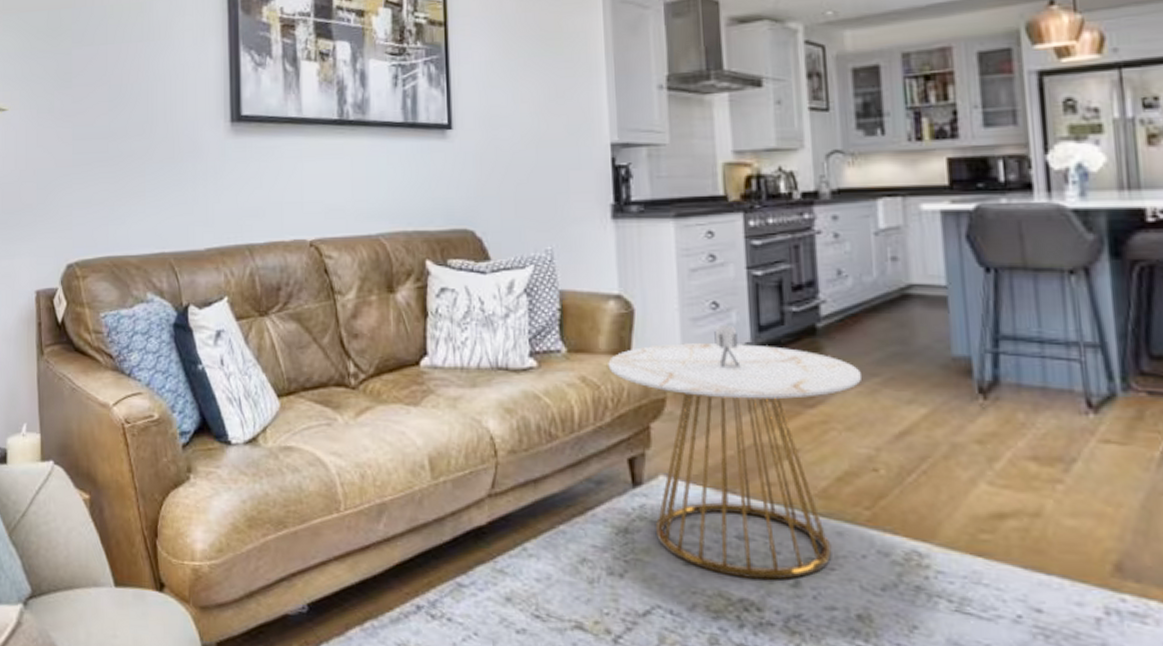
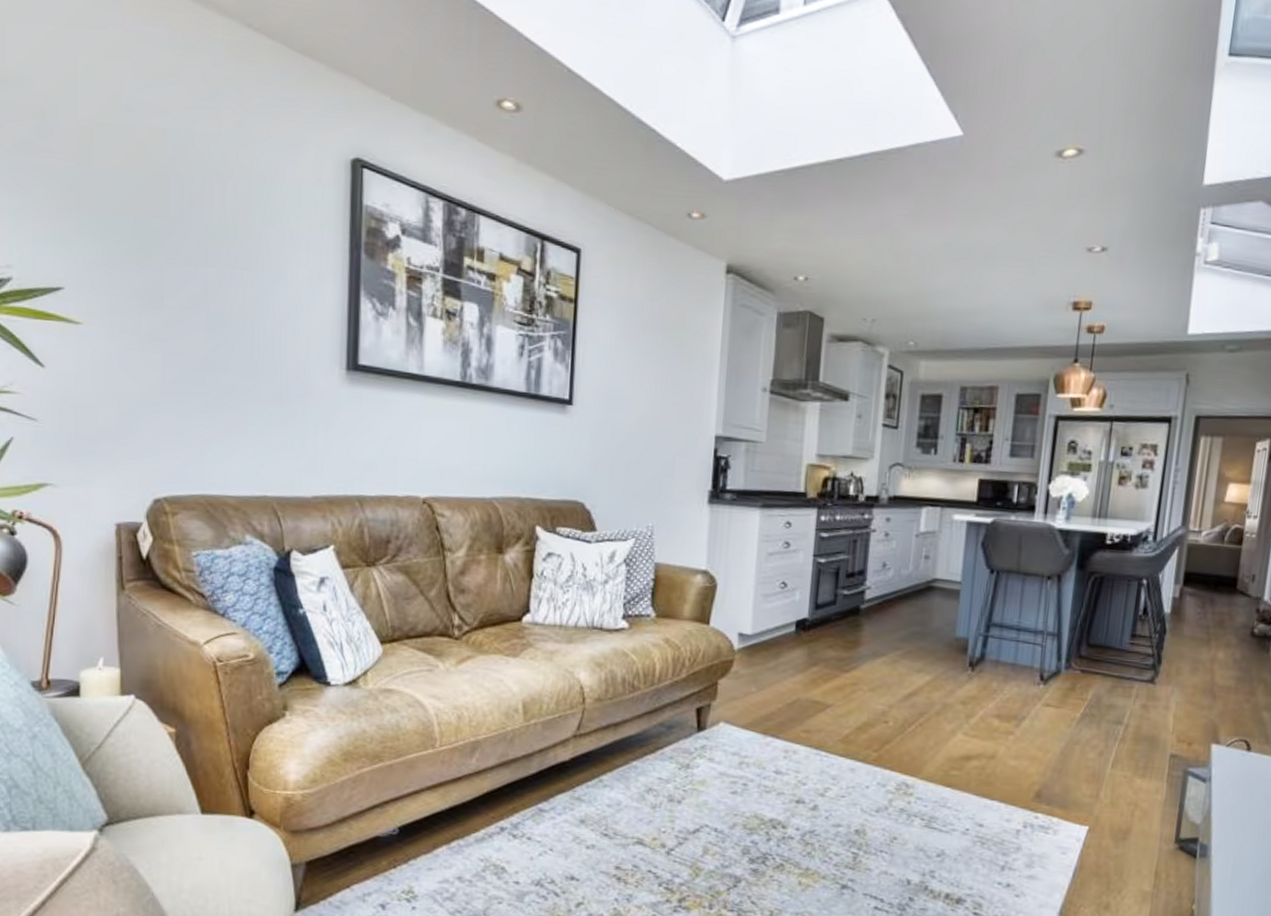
side table: present [608,325,861,580] -> none [689,602,888,805]

